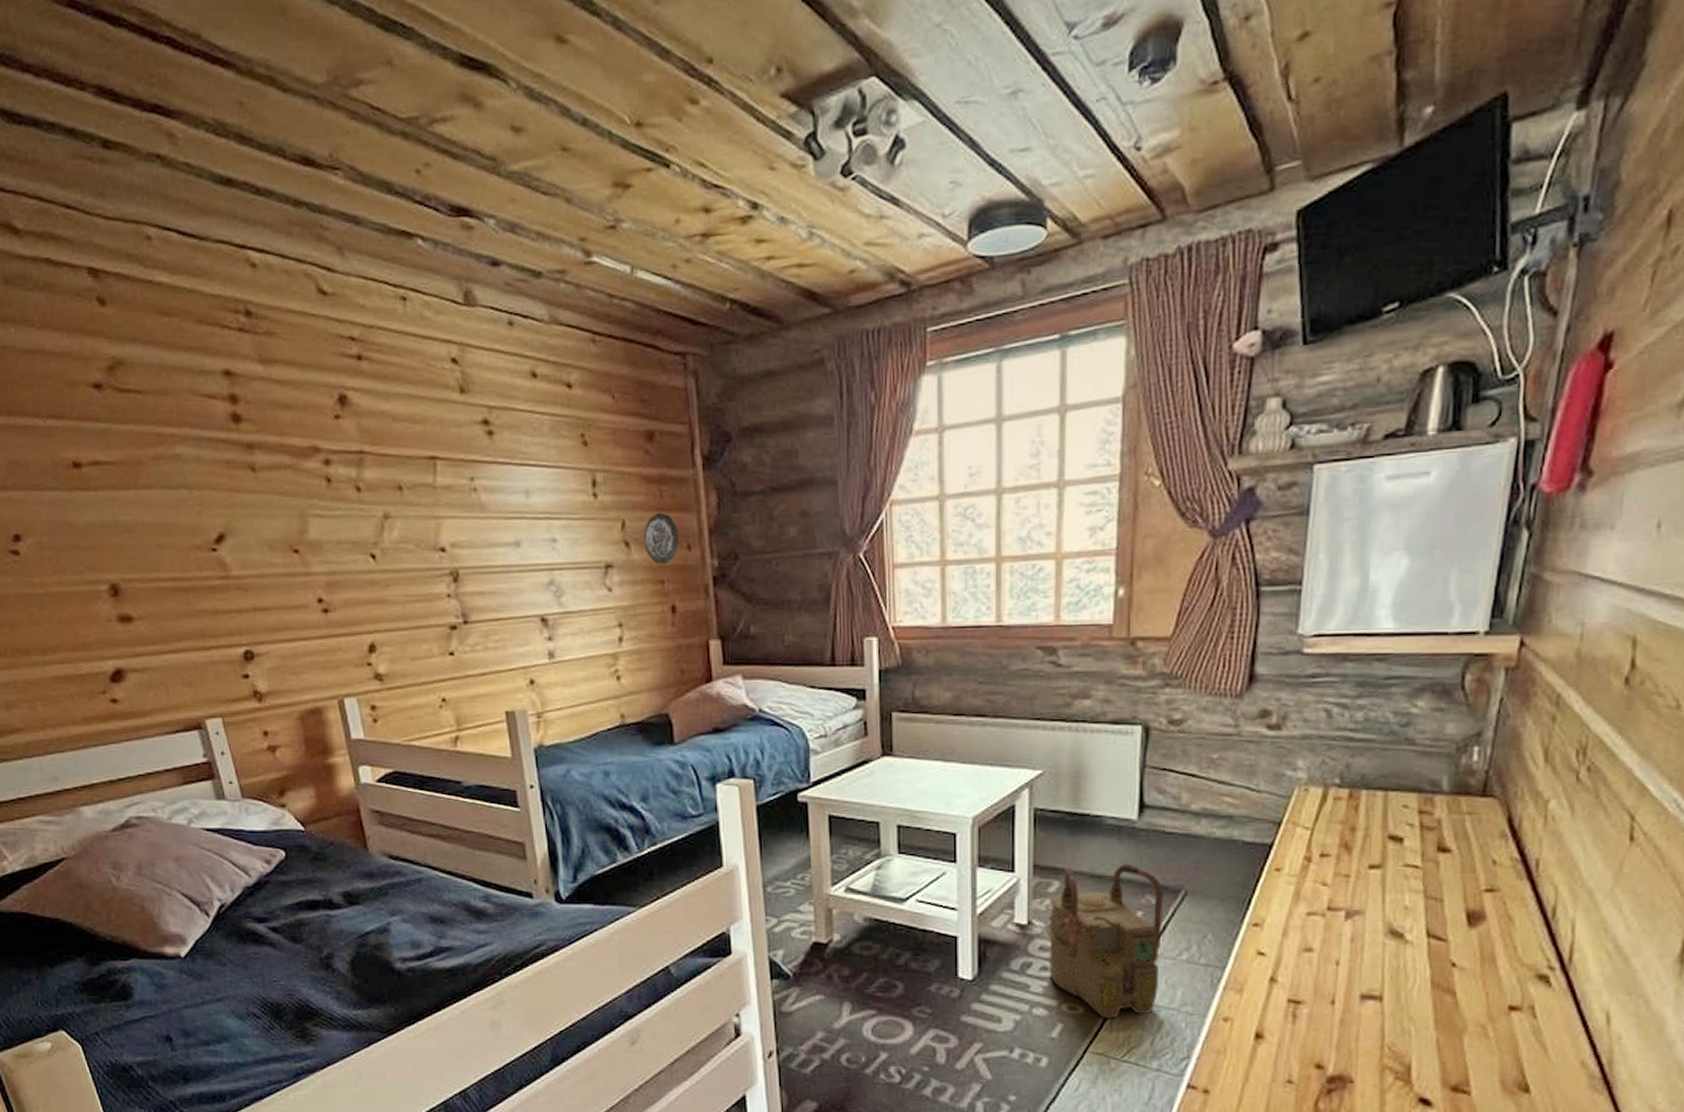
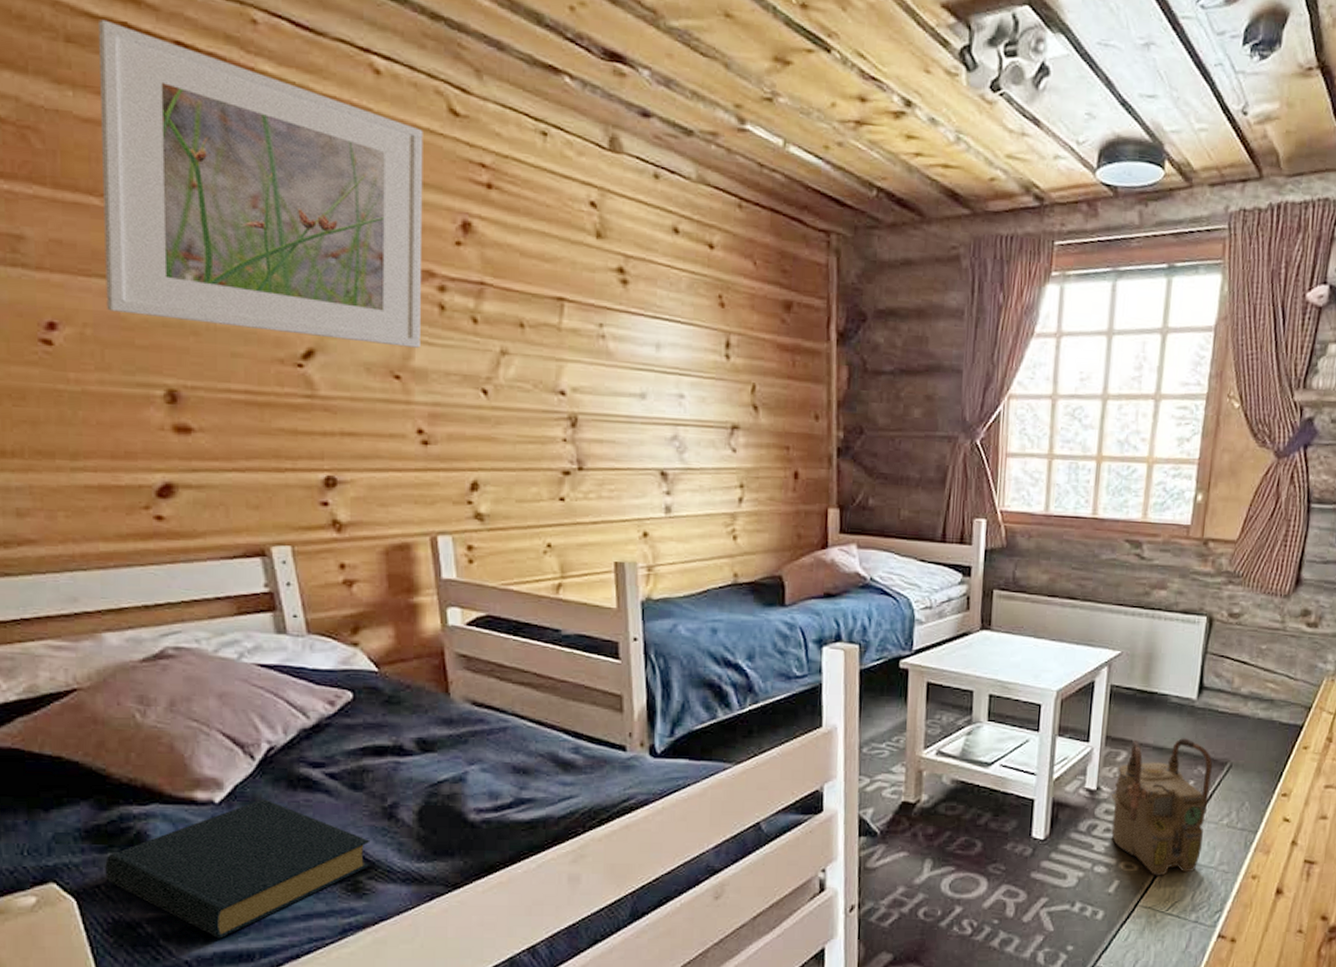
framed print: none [27,259,313,522] -> present [97,19,423,348]
hardback book: none [100,953,314,1081] -> present [105,799,371,939]
decorative plate: present [643,512,680,564] -> none [772,380,808,431]

